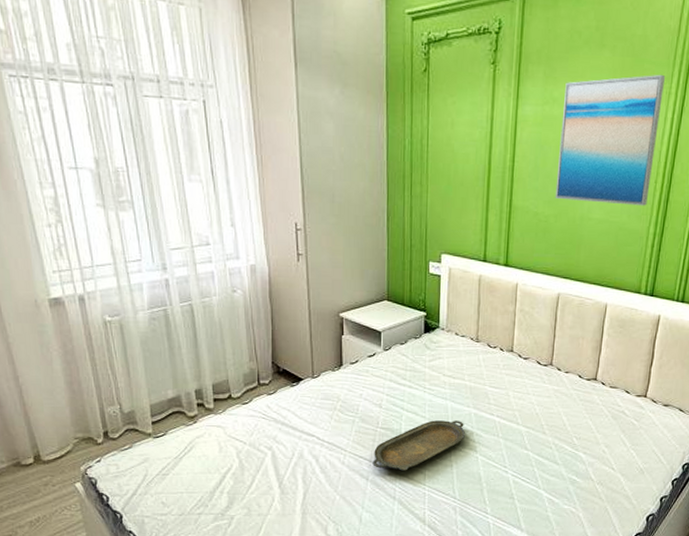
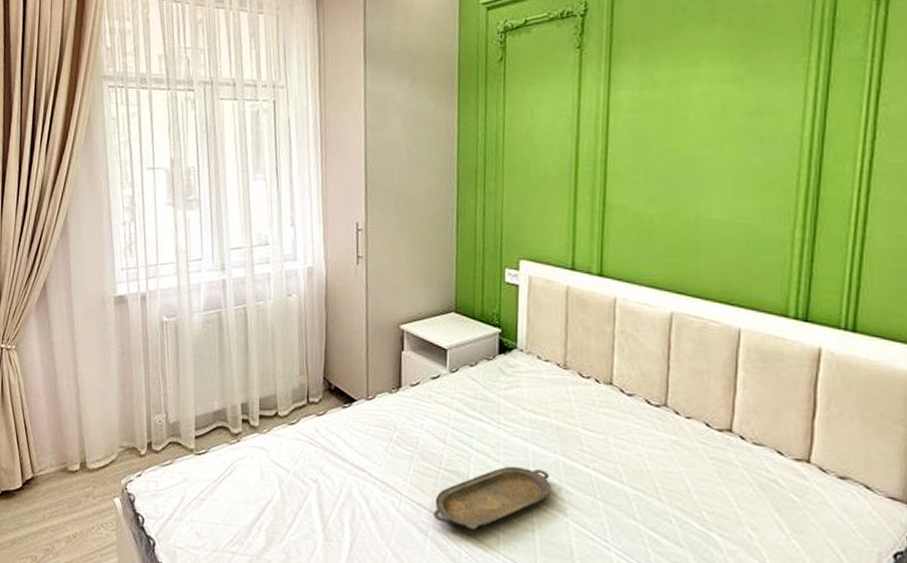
wall art: present [555,74,665,206] -> none [661,46,800,205]

